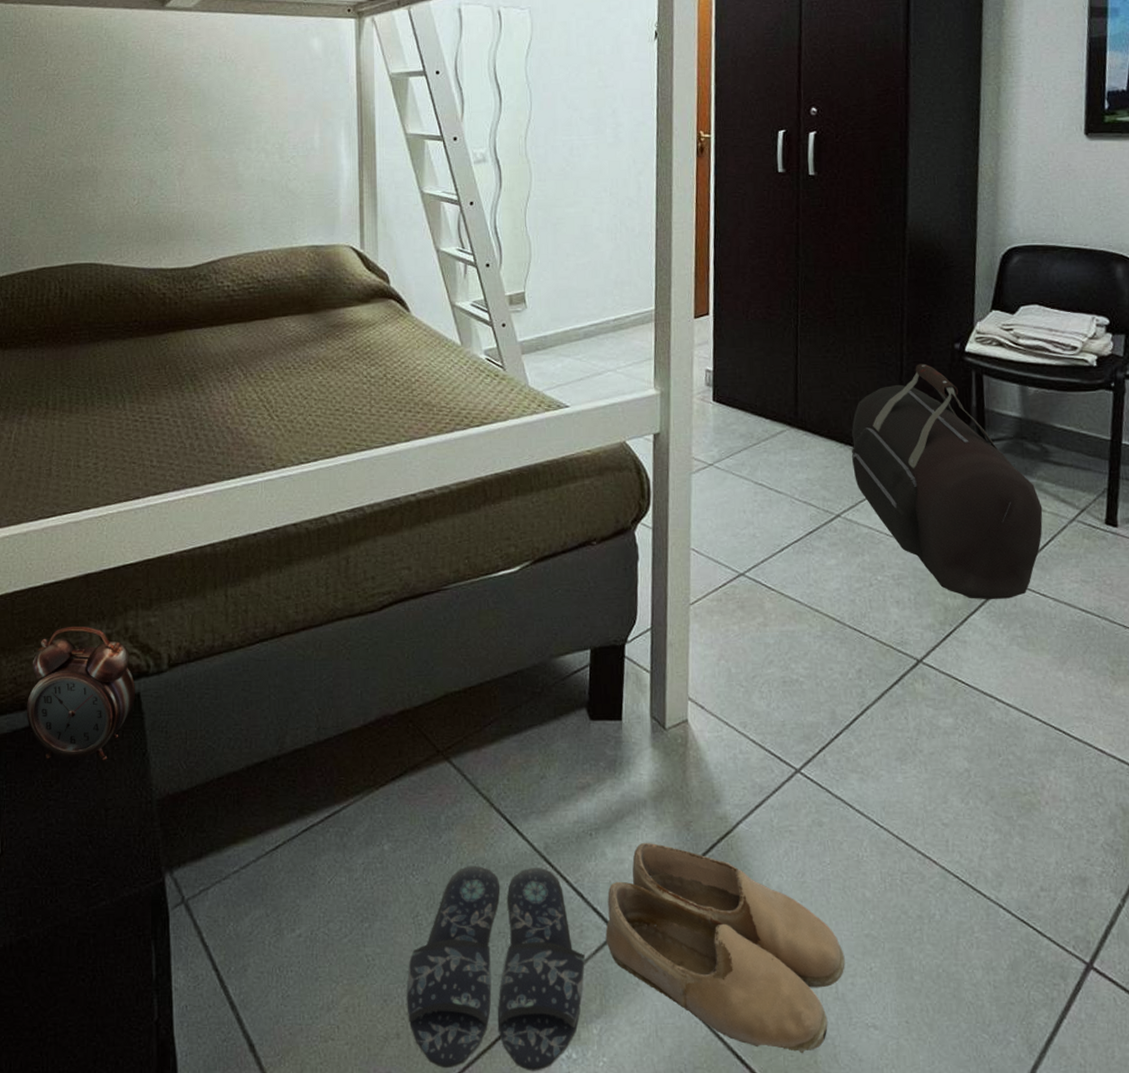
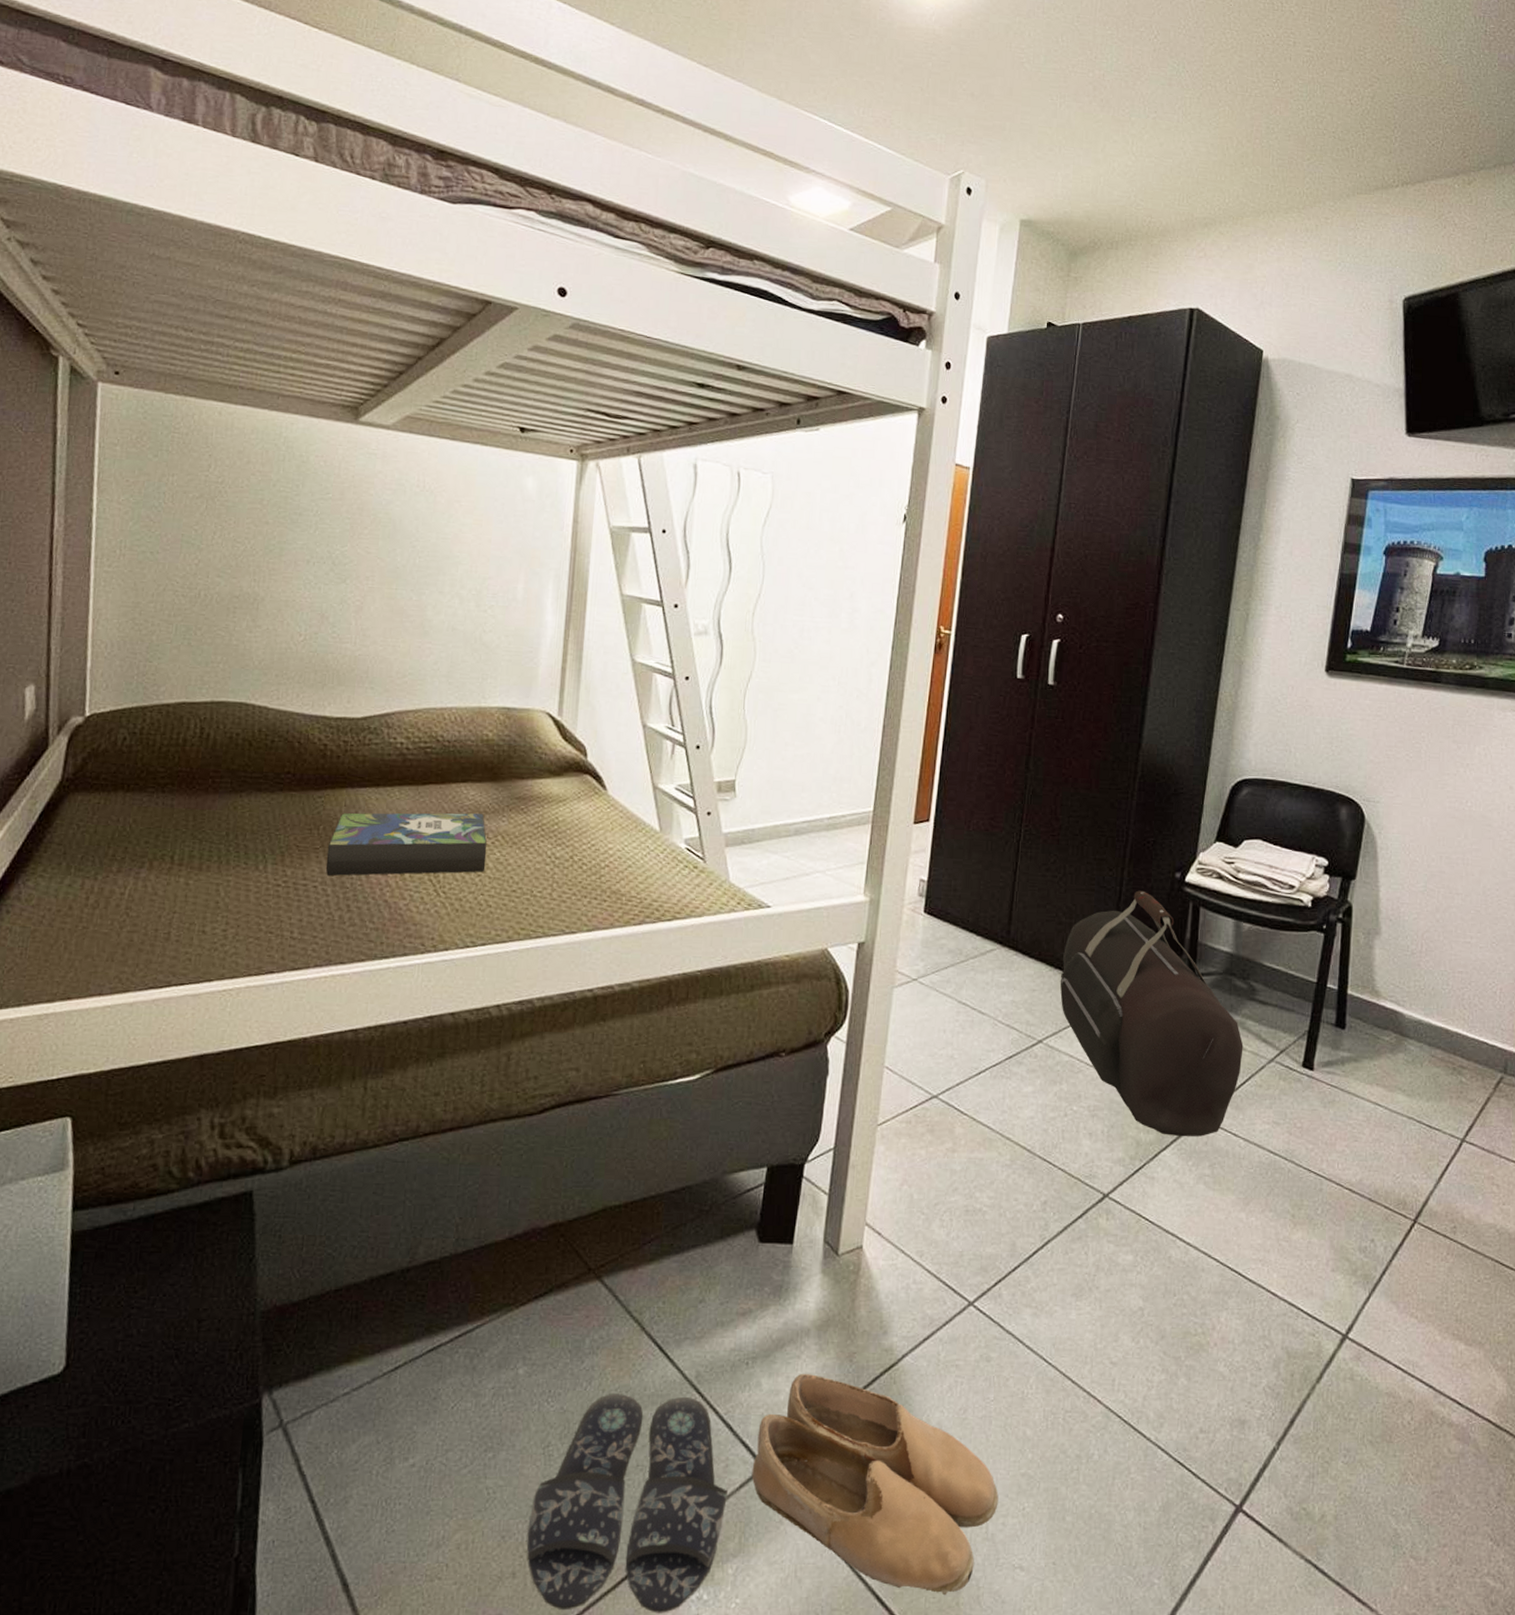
alarm clock: present [26,626,136,761] -> none [112,1112,248,1266]
book: none [174,342,311,408] -> present [326,813,487,876]

